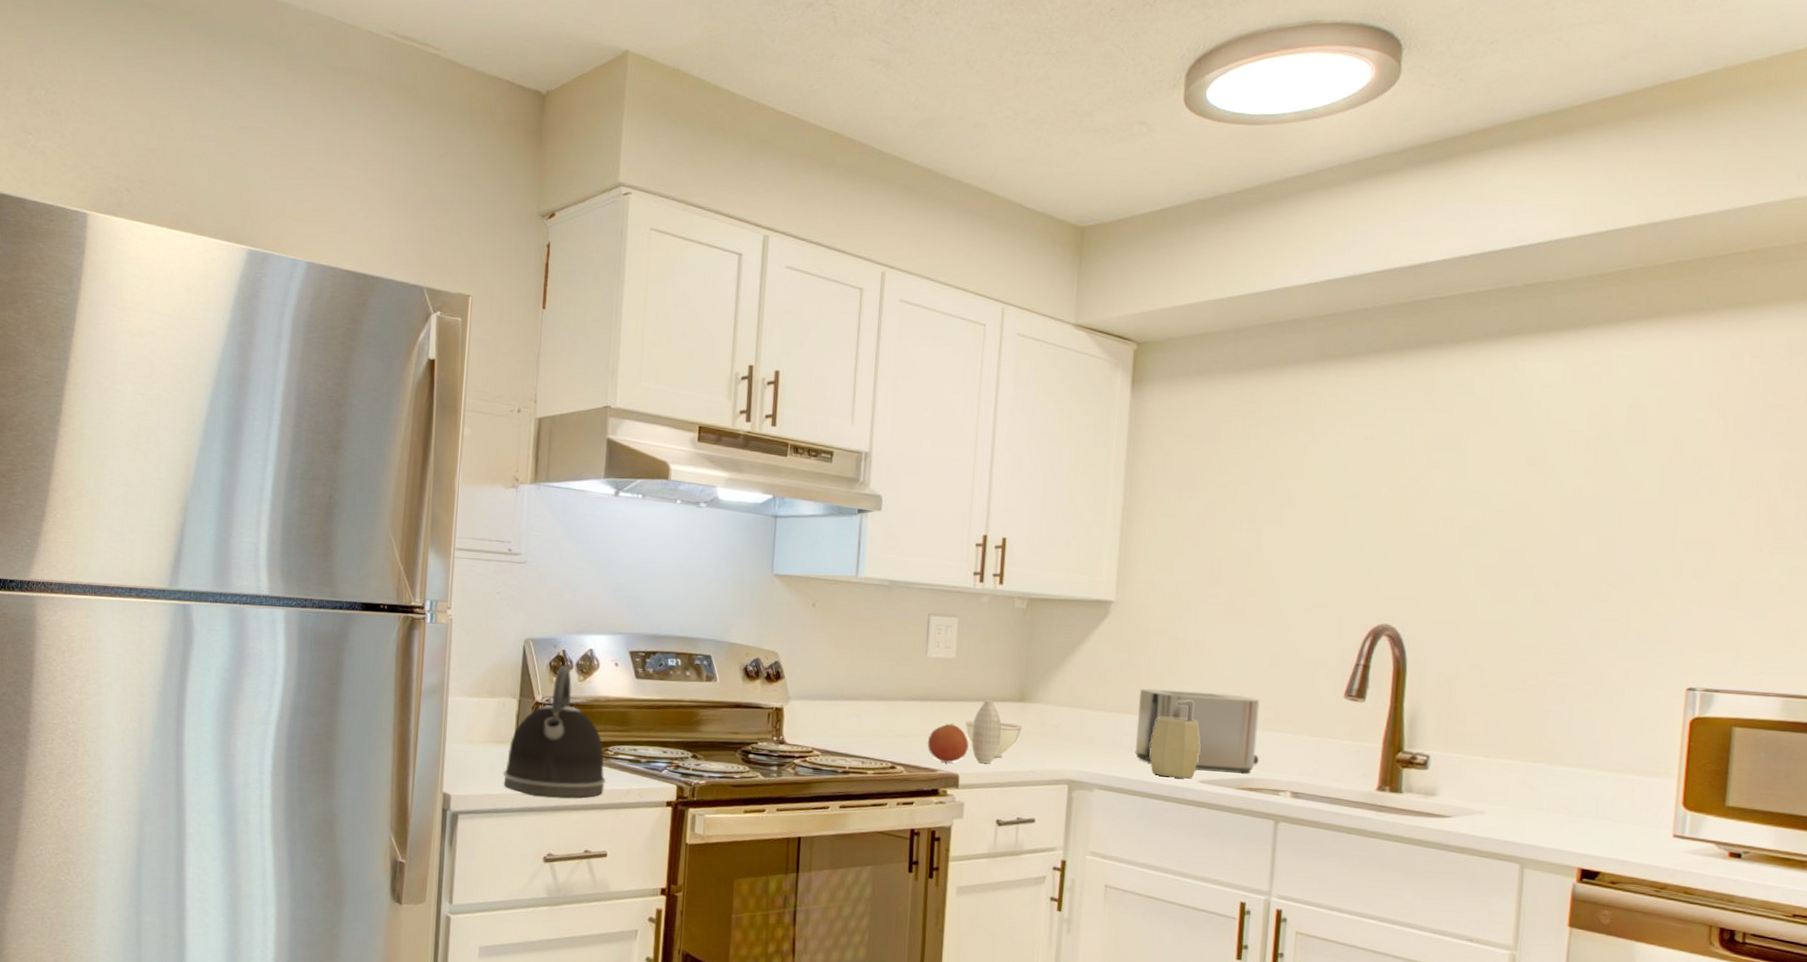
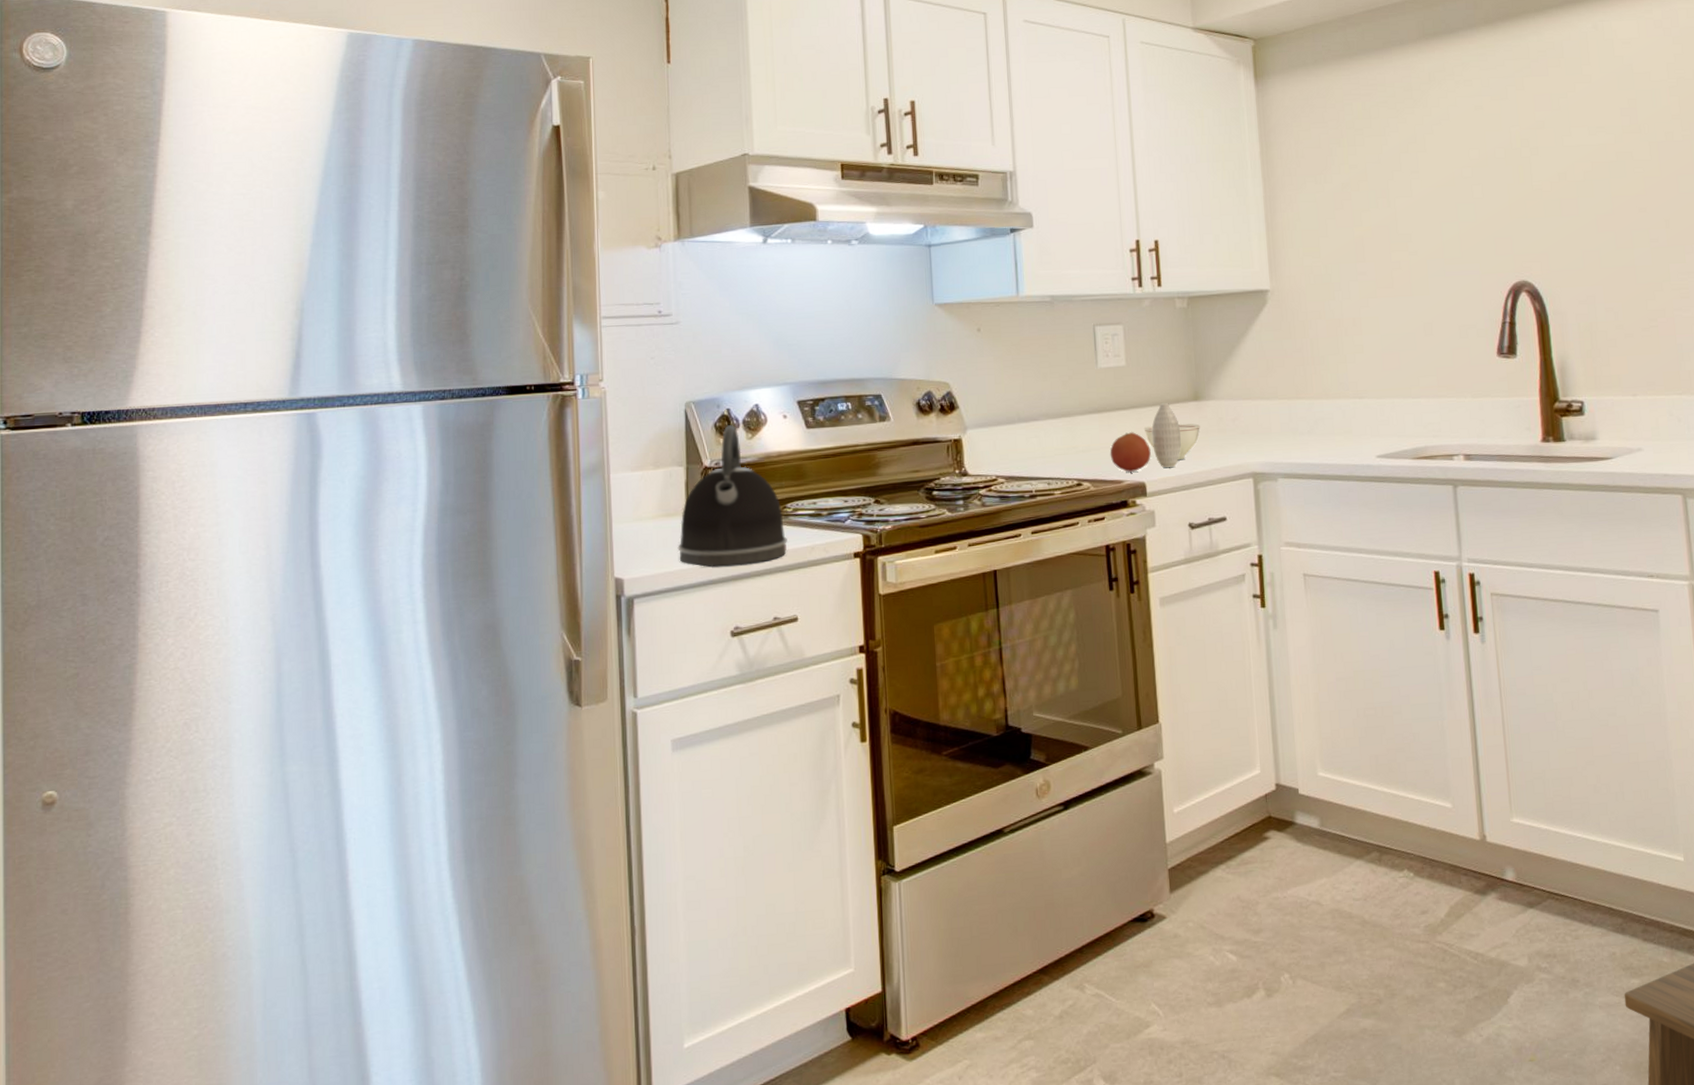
toaster: present [1134,688,1260,774] -> none [1308,366,1429,445]
soap dispenser: present [1150,700,1200,779] -> none [1325,378,1373,457]

